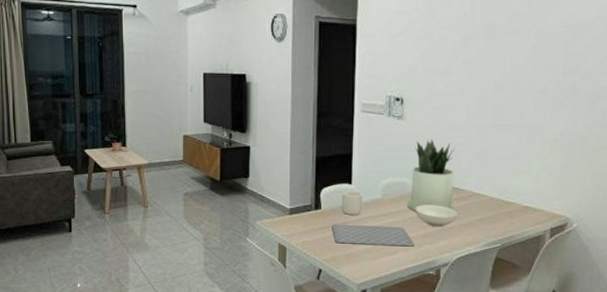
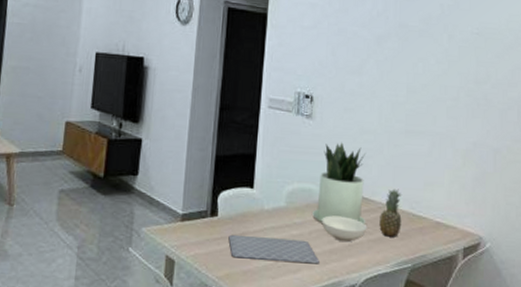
mug: present [341,190,362,215] -> none [240,195,264,225]
fruit: none [469,178,491,221] -> present [379,188,403,237]

